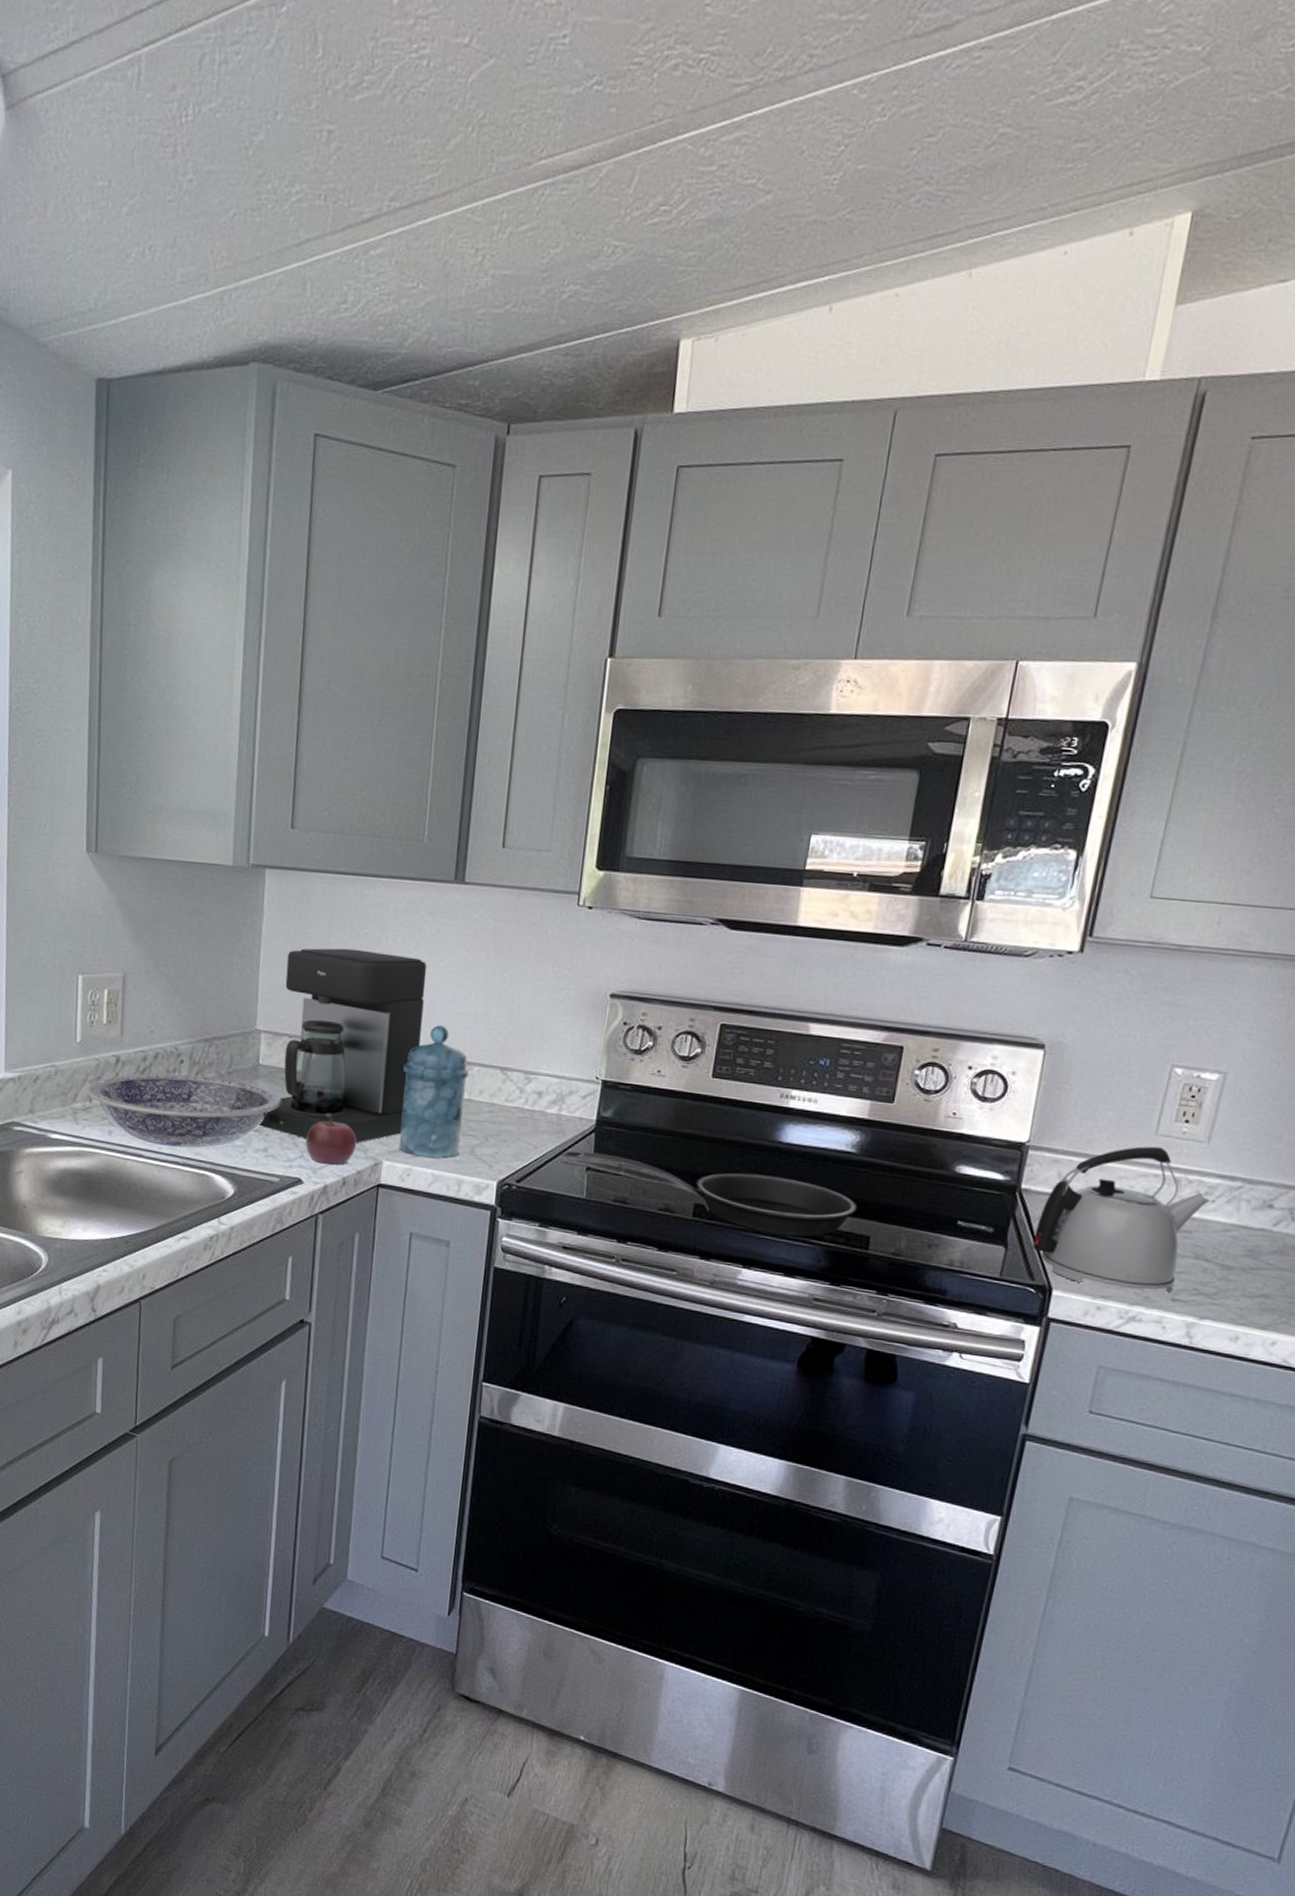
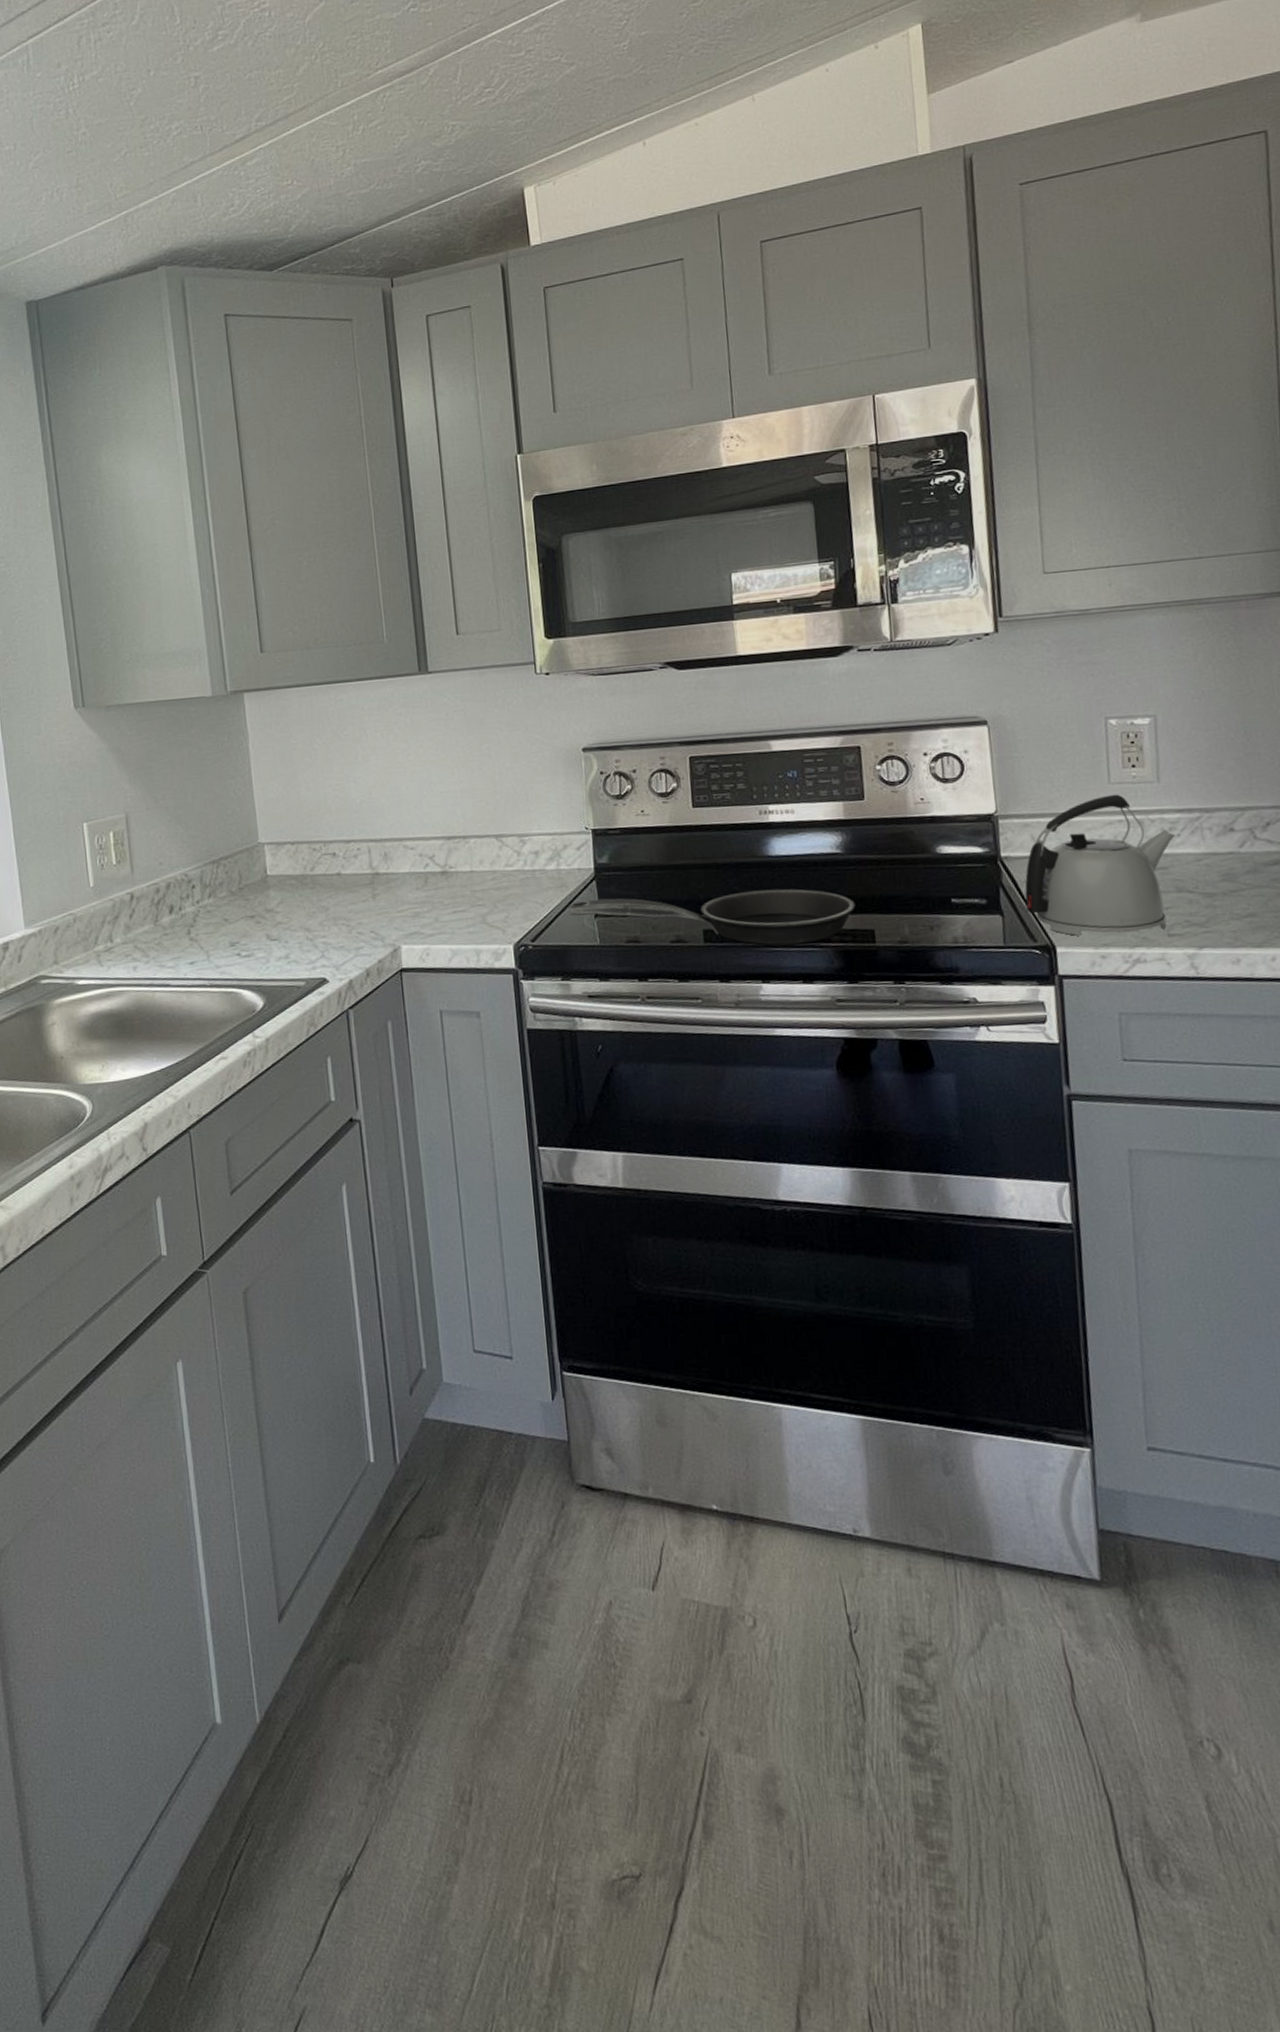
bowl: present [86,1074,282,1149] -> none [106,895,295,973]
coffee maker: present [259,948,427,1143] -> none [276,748,415,939]
fruit: present [305,1114,357,1166] -> none [323,910,374,961]
canister: present [399,1025,470,1159] -> none [403,806,471,935]

